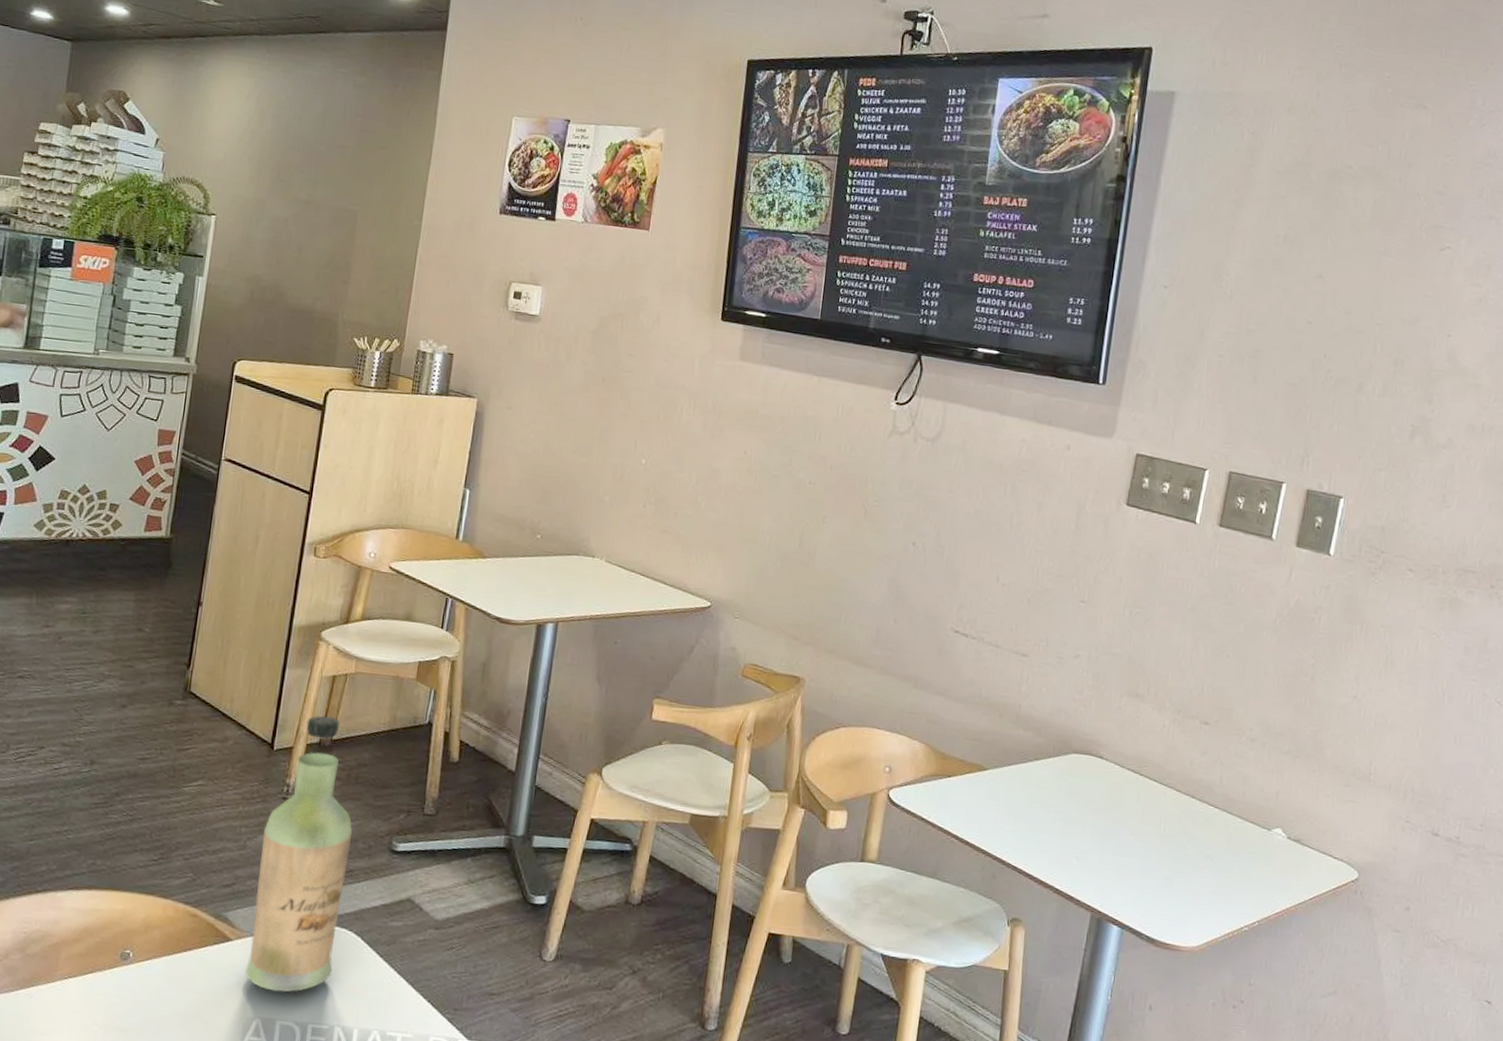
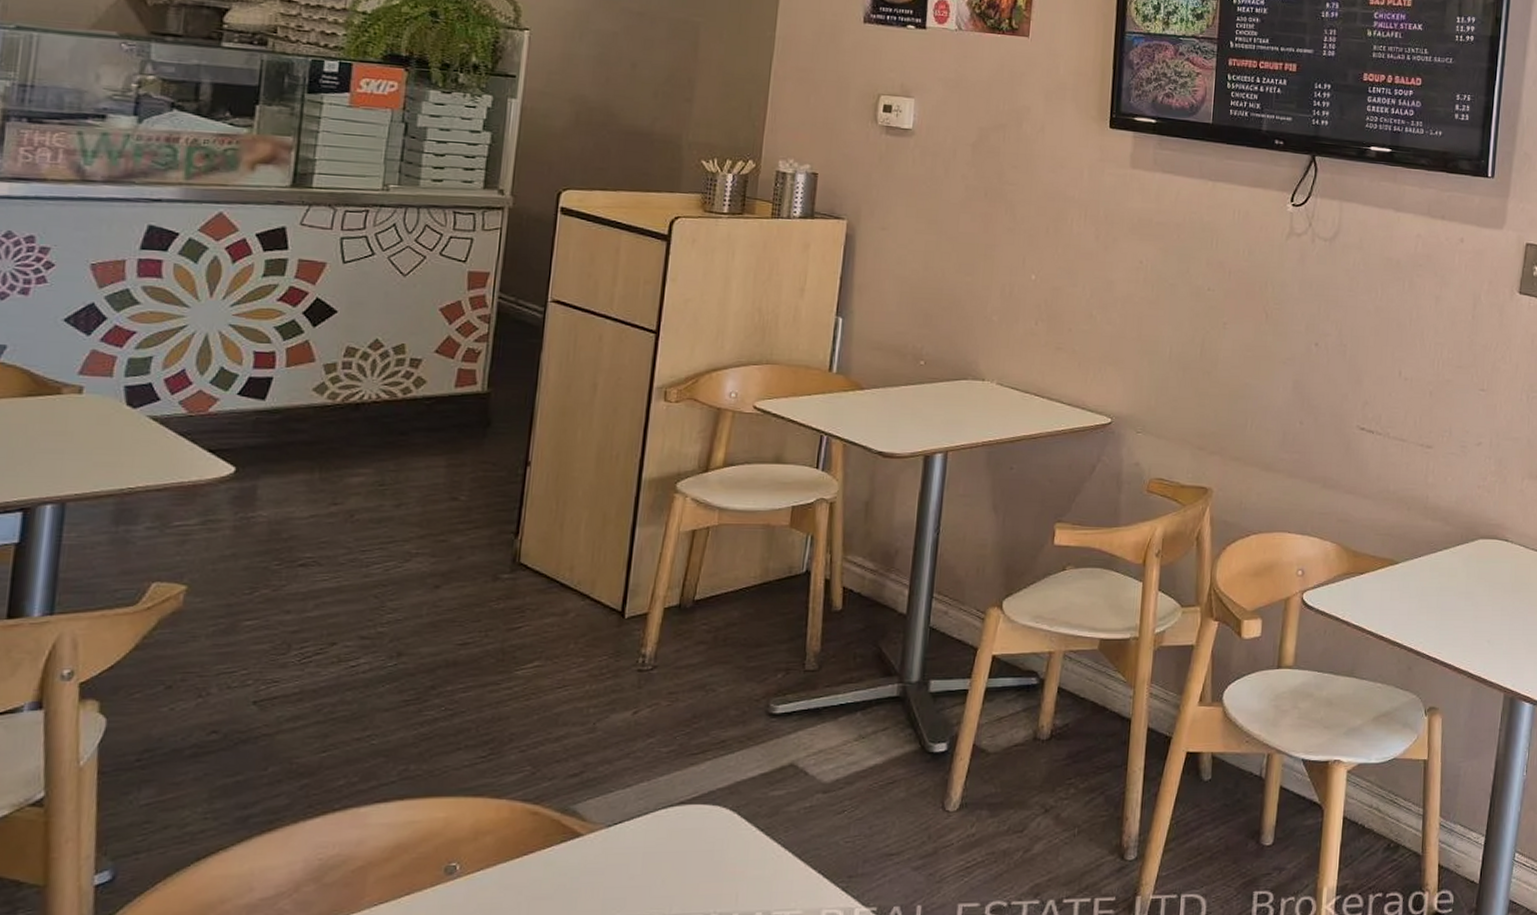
bottle: present [245,715,353,992] -> none [600,575,723,886]

